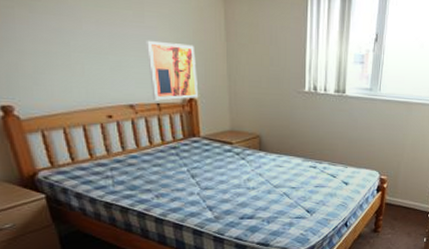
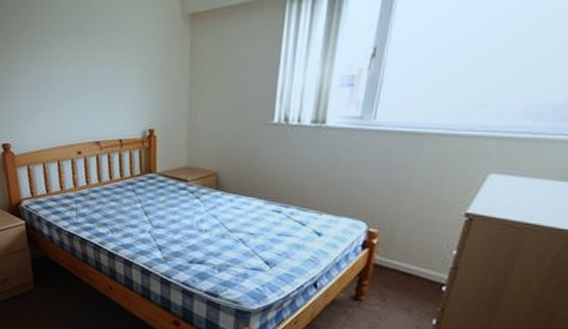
wall art: present [145,40,199,101] -> none [114,79,159,137]

